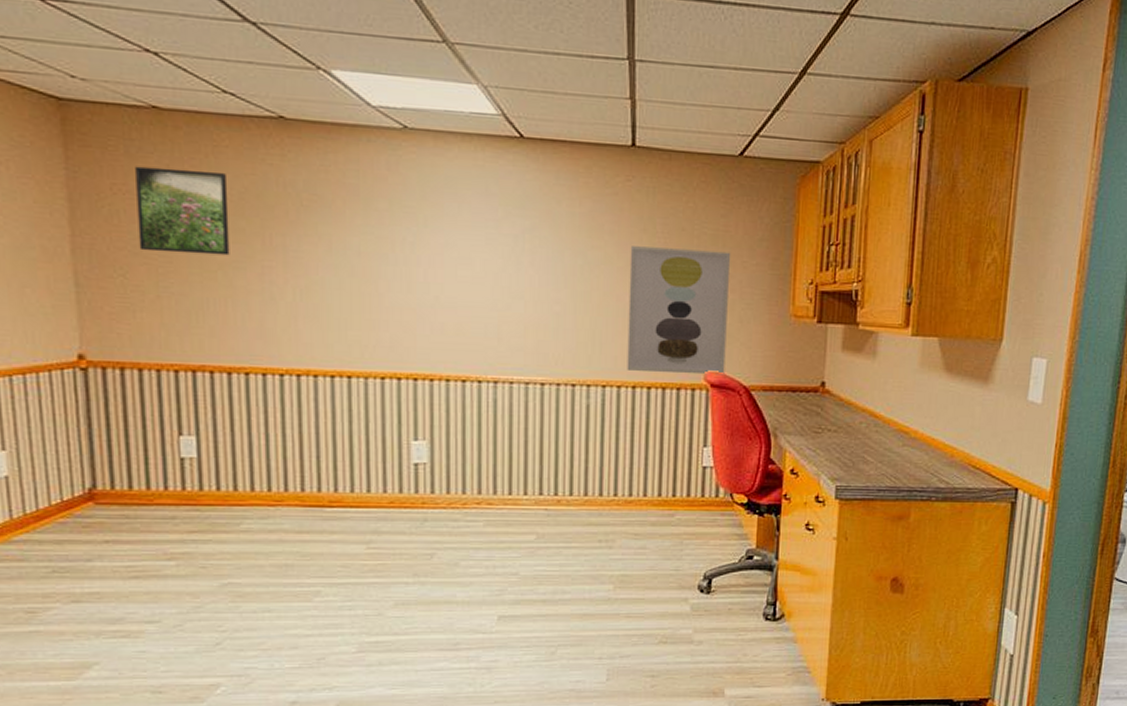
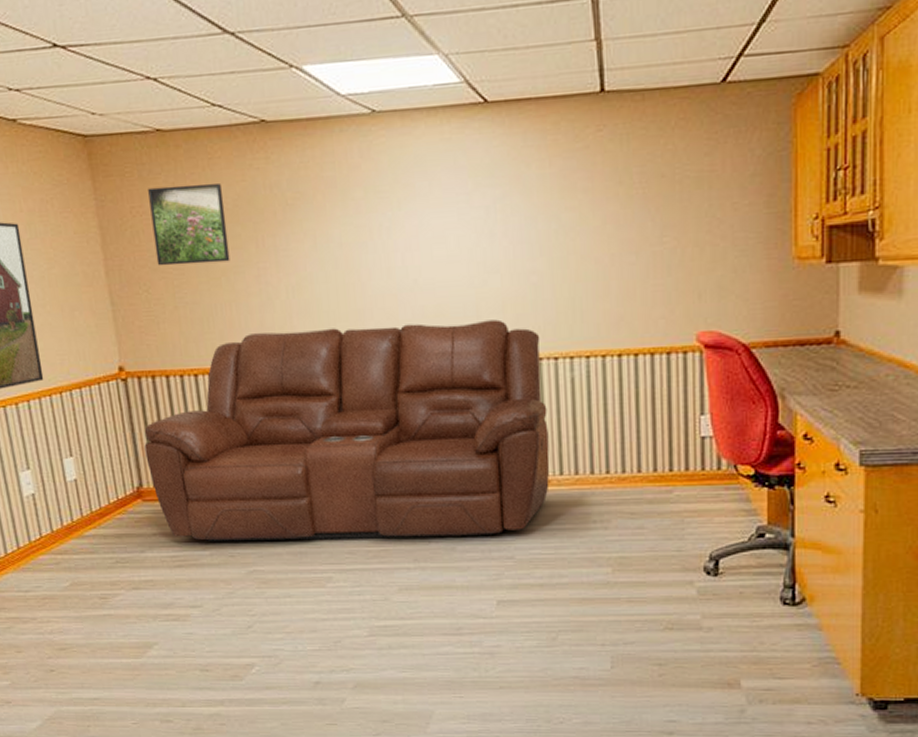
sofa: none [103,333,561,553] -> present [144,319,550,542]
wall art: present [627,246,731,376] -> none [606,194,720,338]

